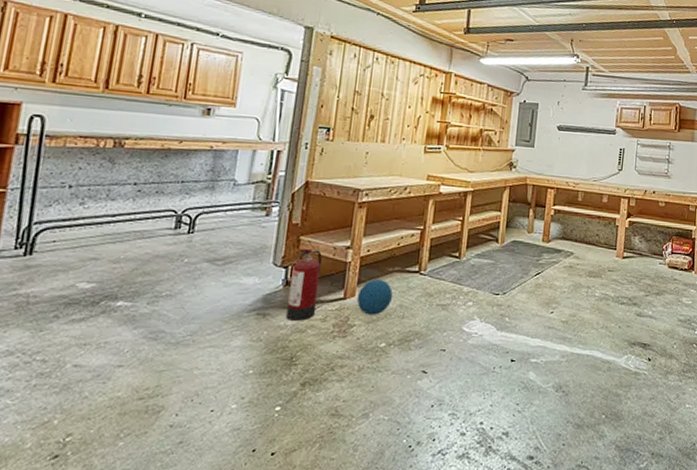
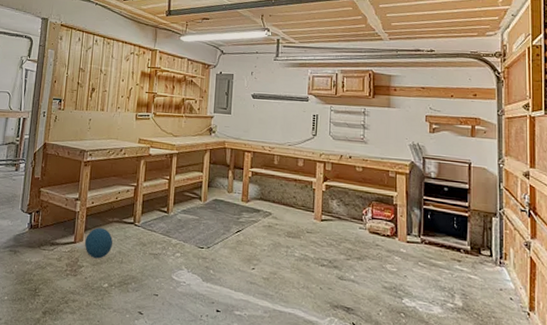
fire extinguisher: present [286,248,323,322] -> none [31,198,58,260]

